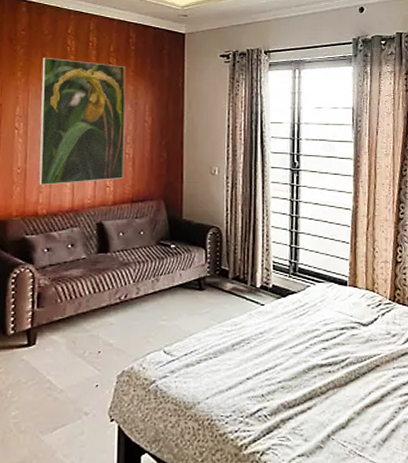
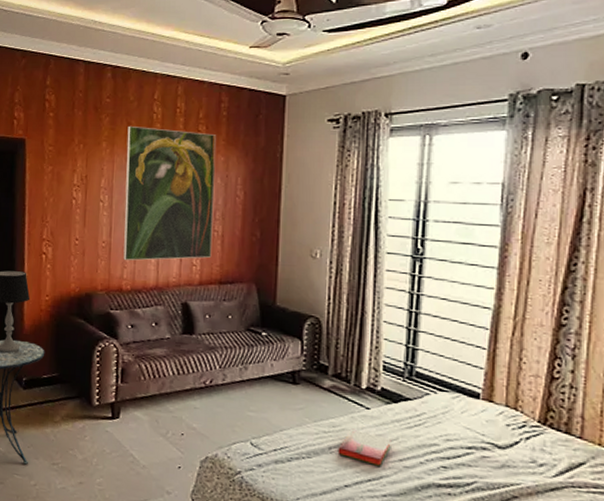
hardback book: none [239,325,283,356] -> present [338,428,391,466]

